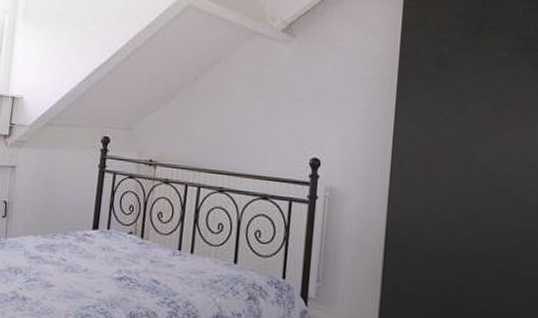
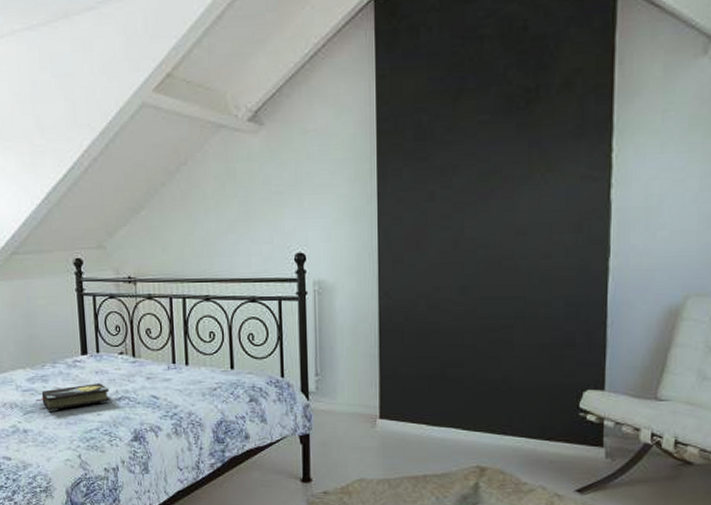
hardback book: none [40,259,113,283] -> present [35,383,110,411]

